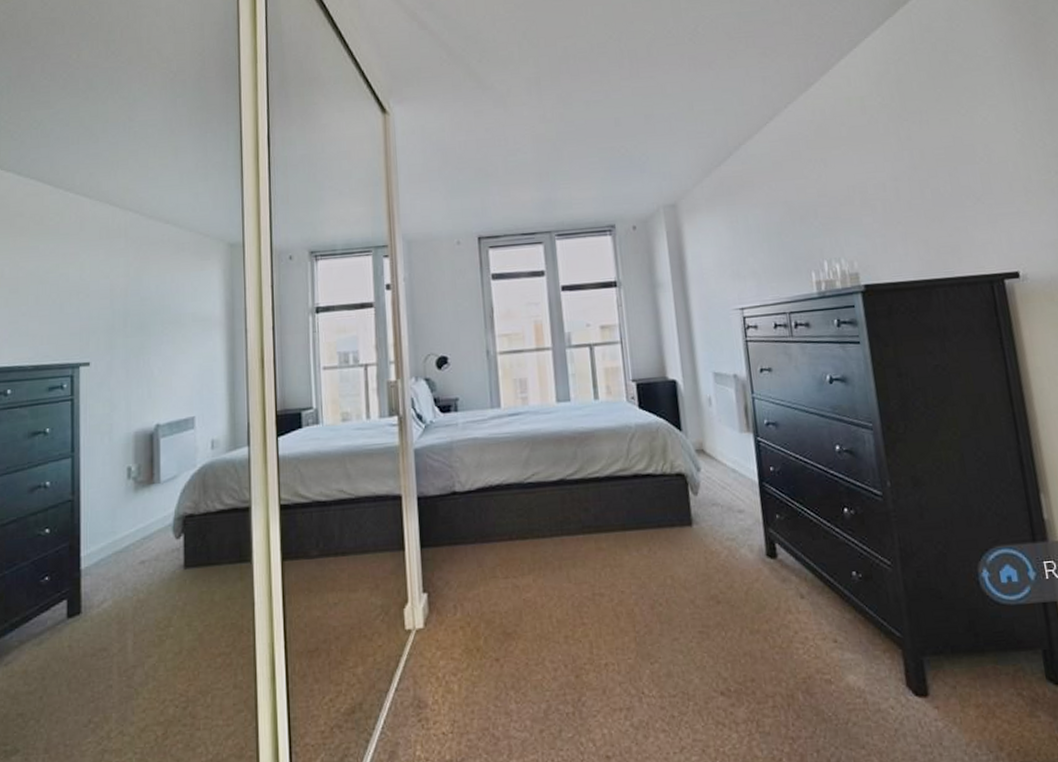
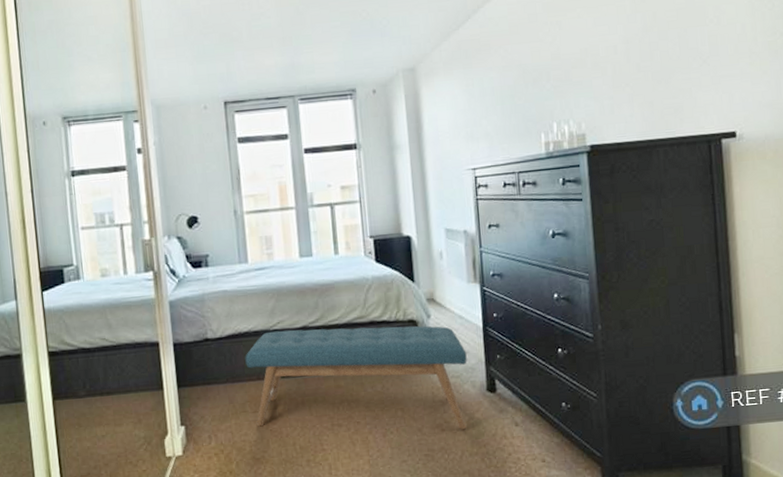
bench: none [496,480,746,602] -> present [245,326,467,430]

